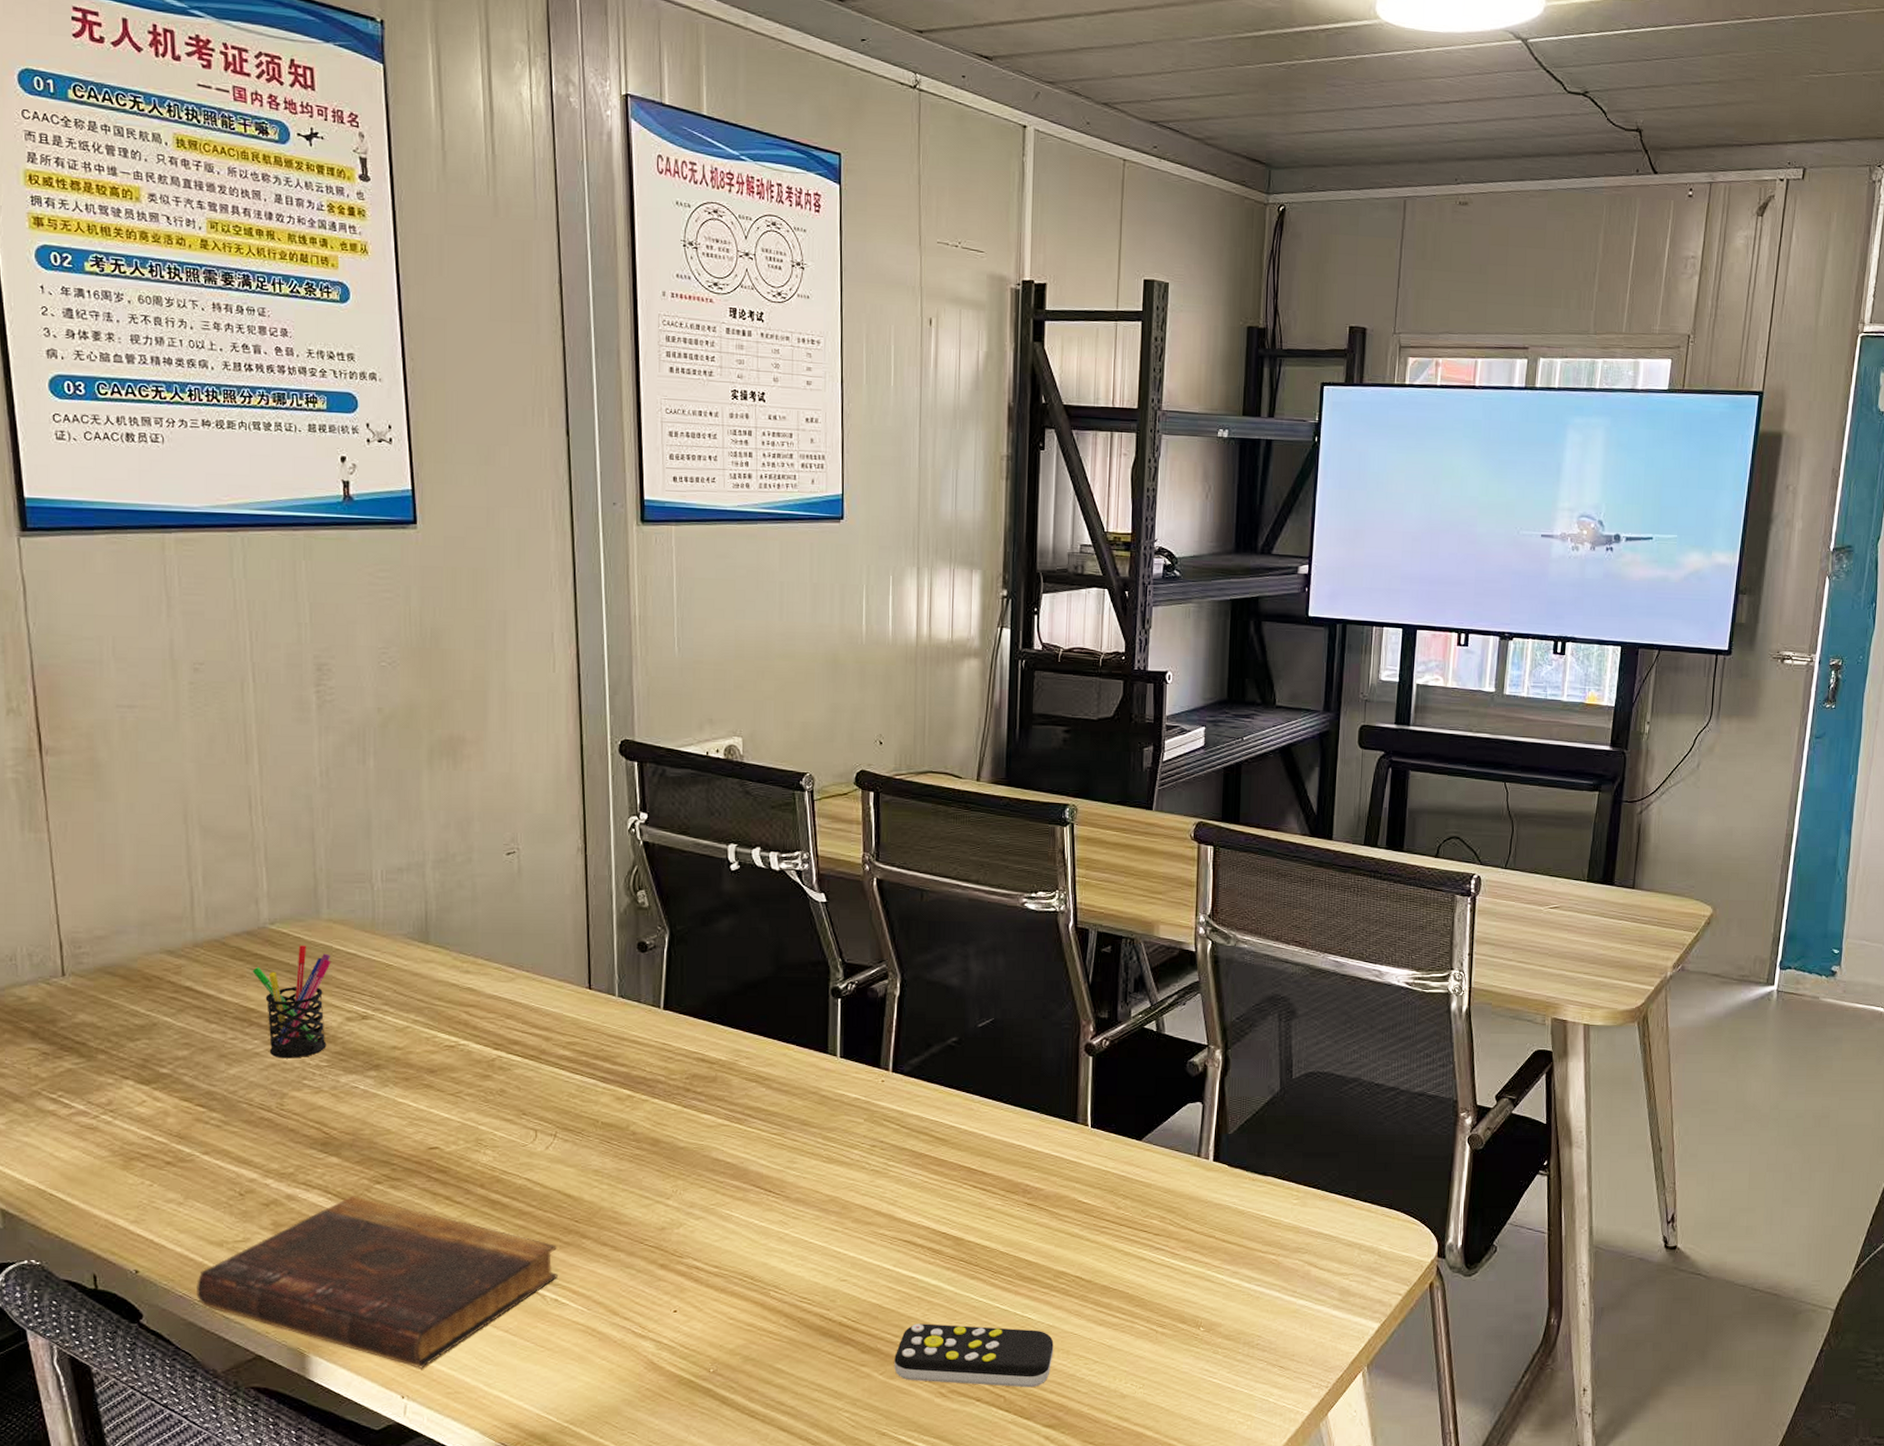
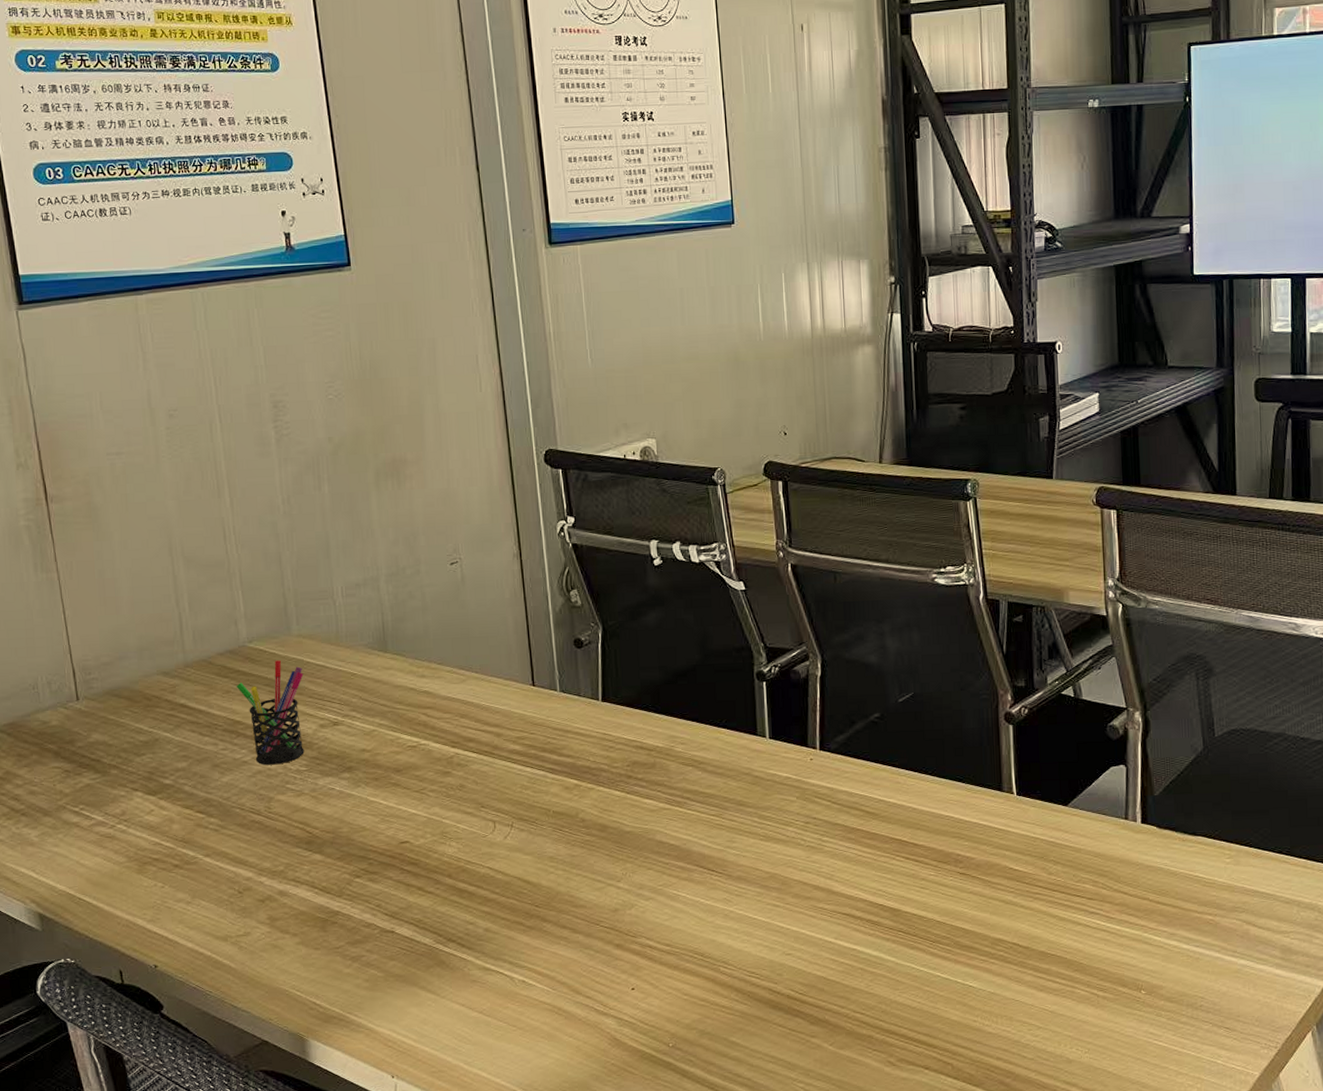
book: present [196,1196,558,1368] -> none [207,890,523,1049]
remote control: present [894,1323,1054,1388] -> none [842,994,997,1055]

